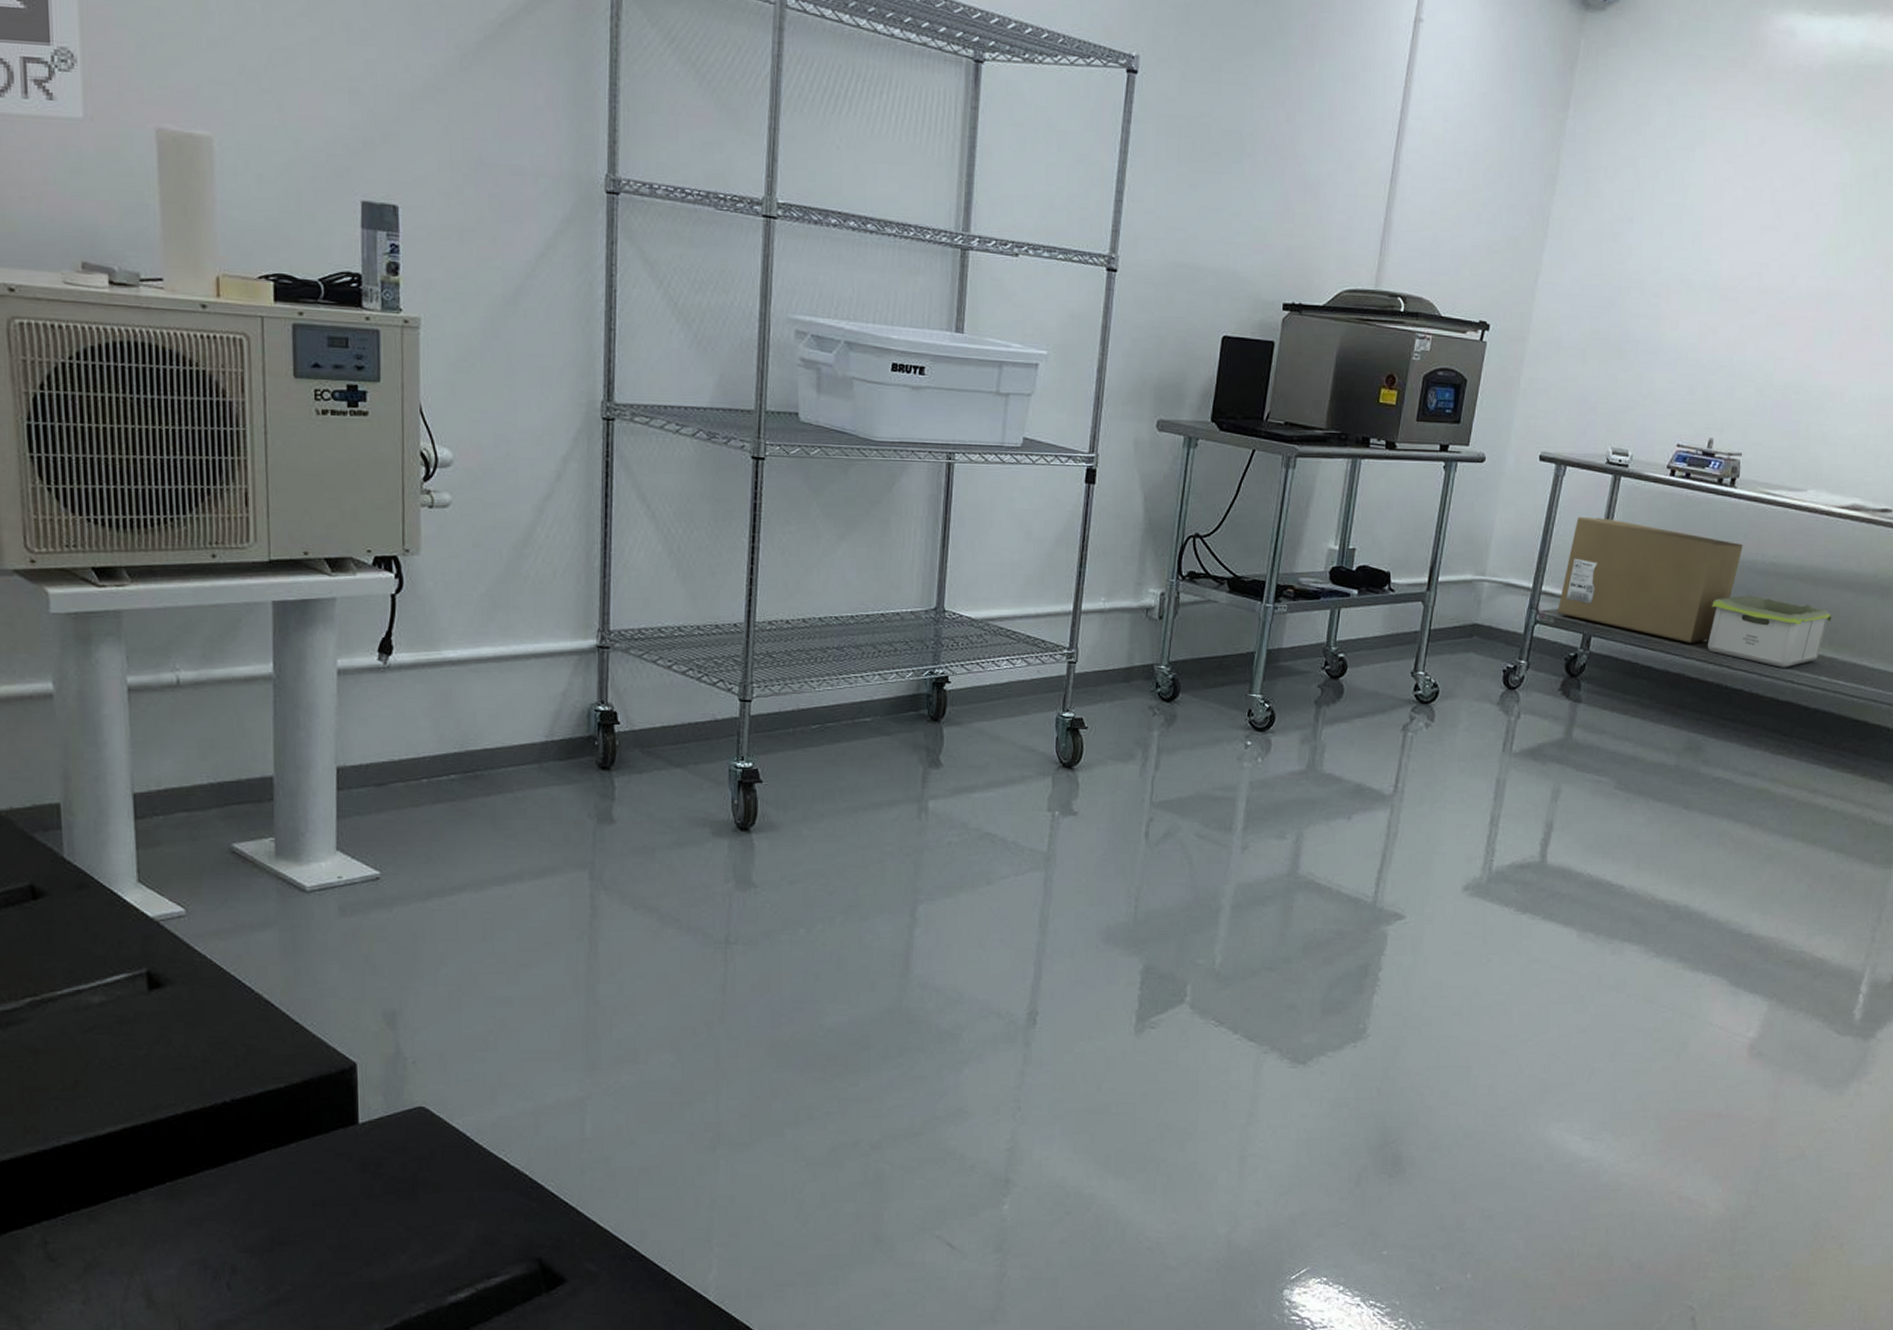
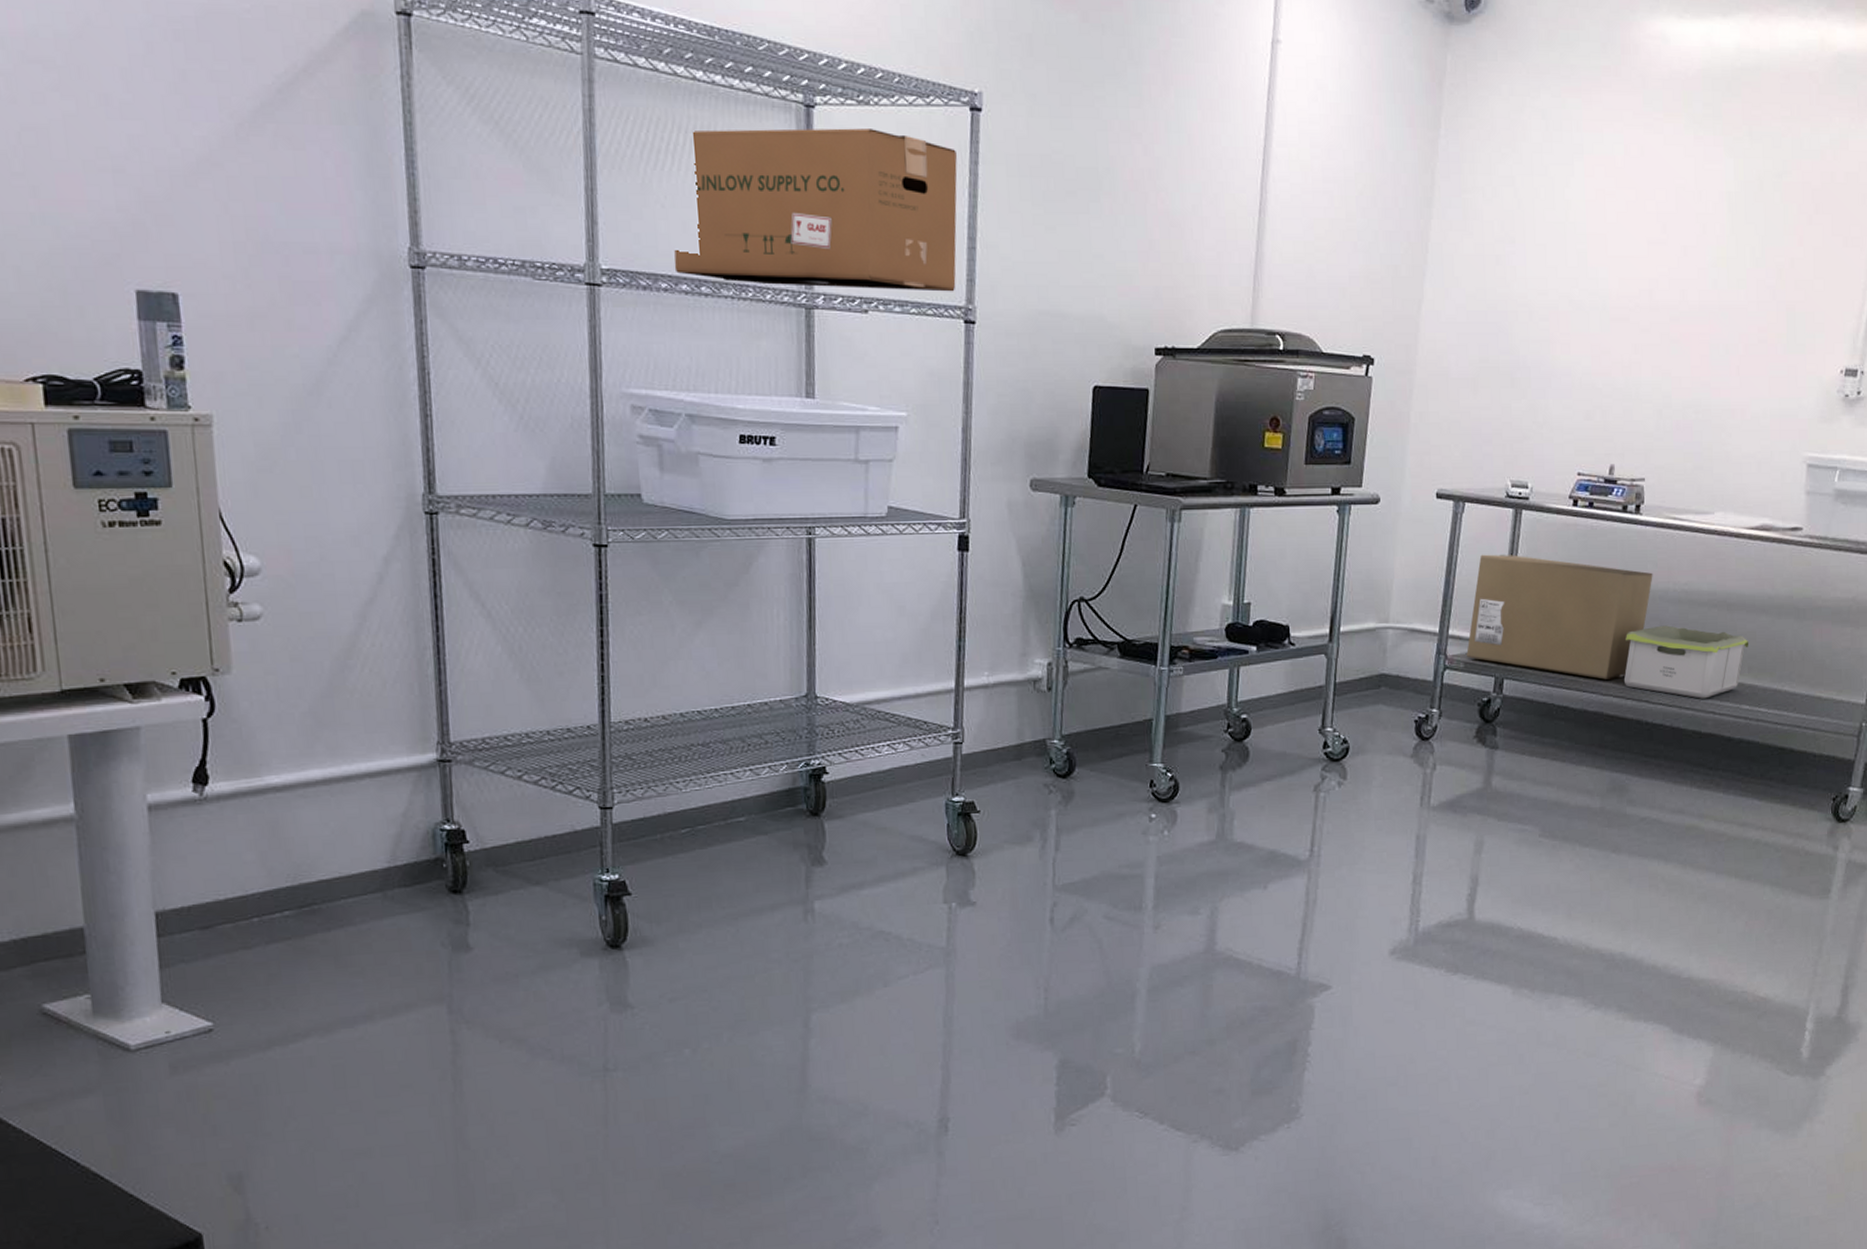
box: none [844,79,1111,241] -> present [674,128,958,292]

